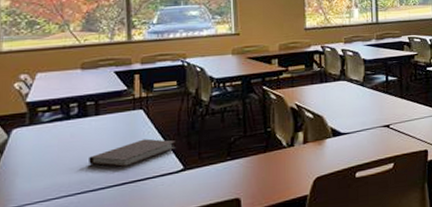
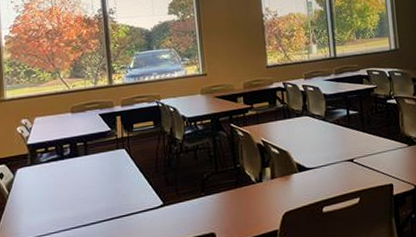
notebook: present [89,138,176,168] -> none [81,176,155,204]

